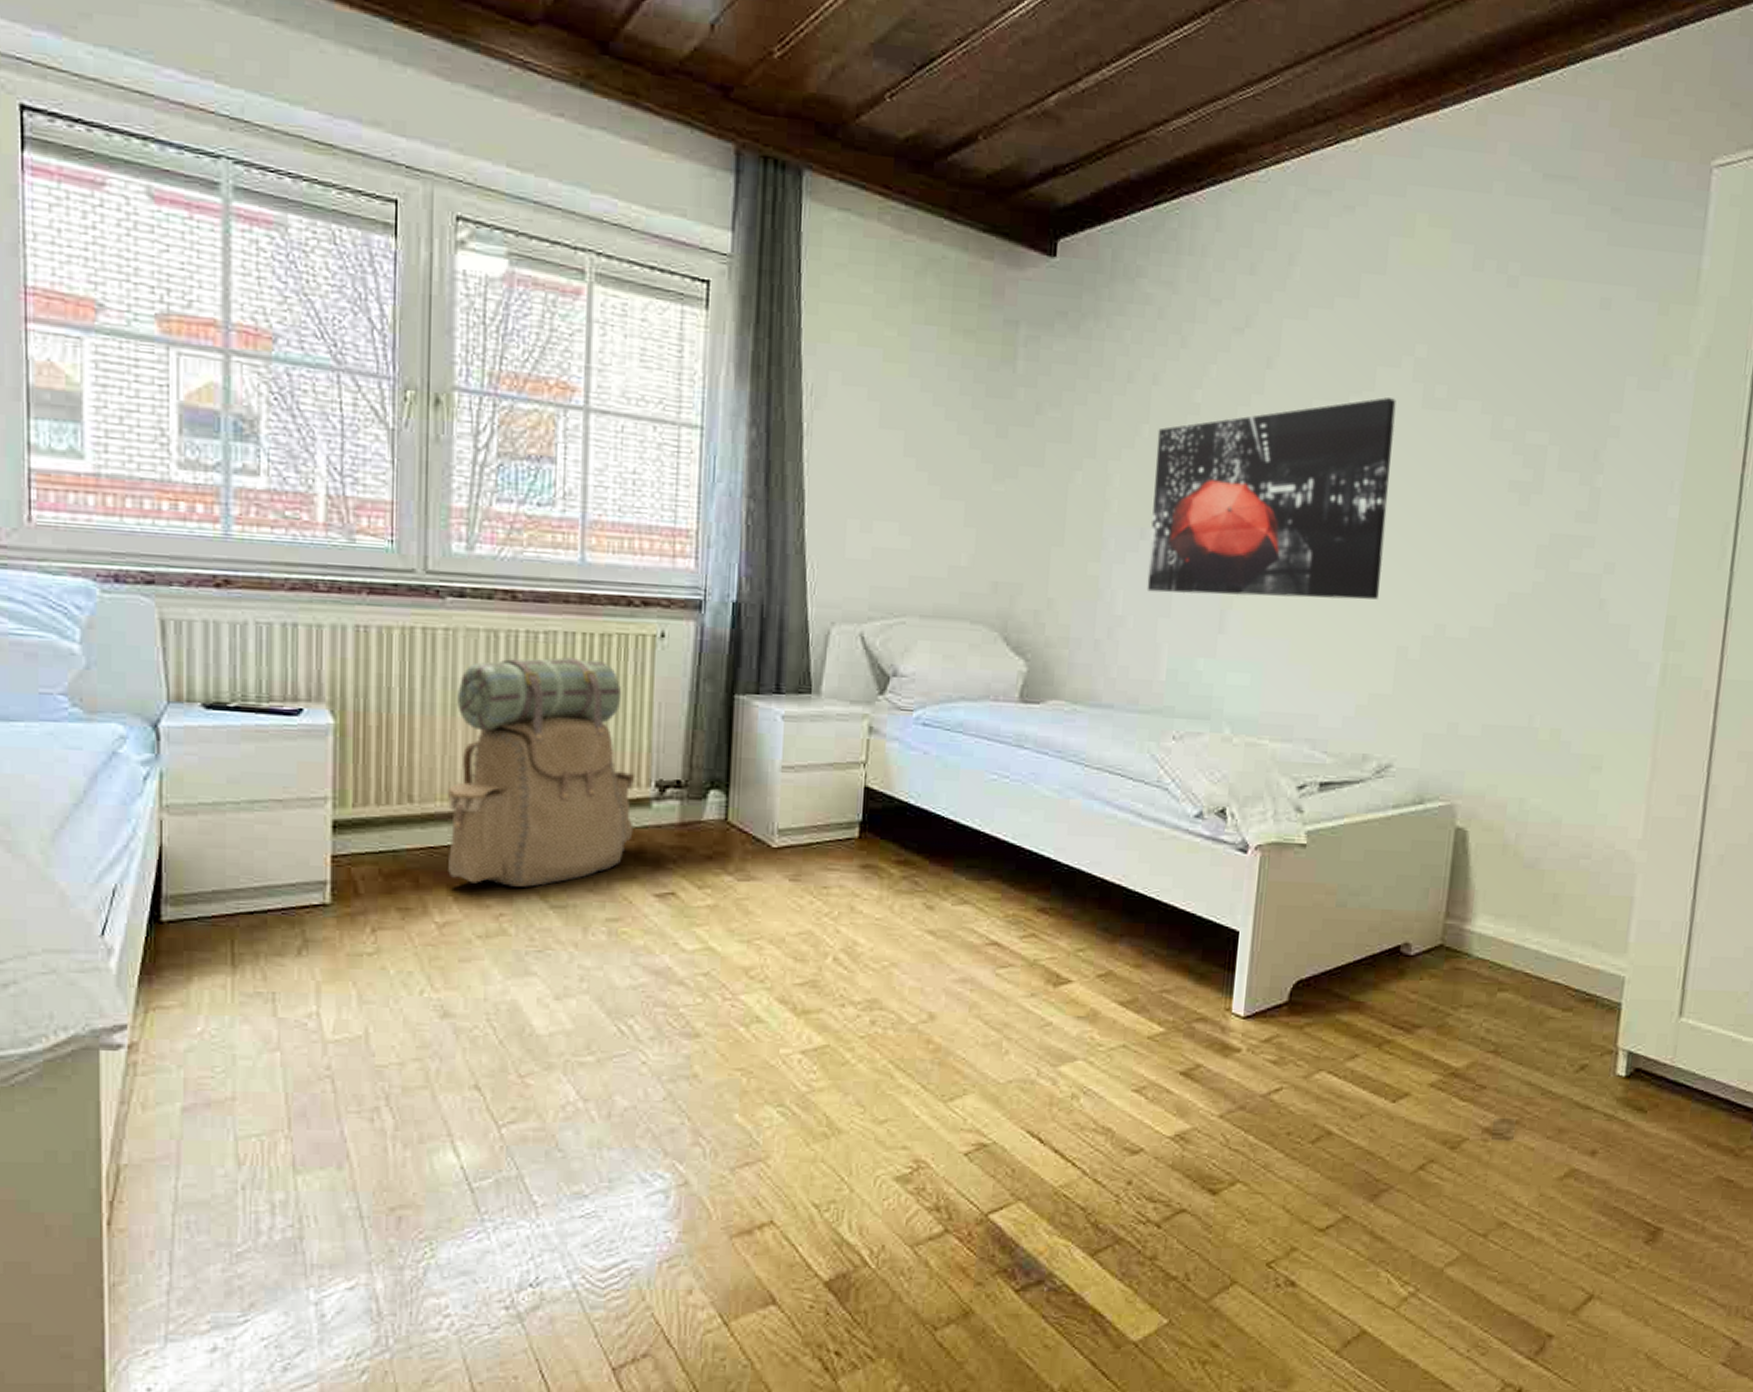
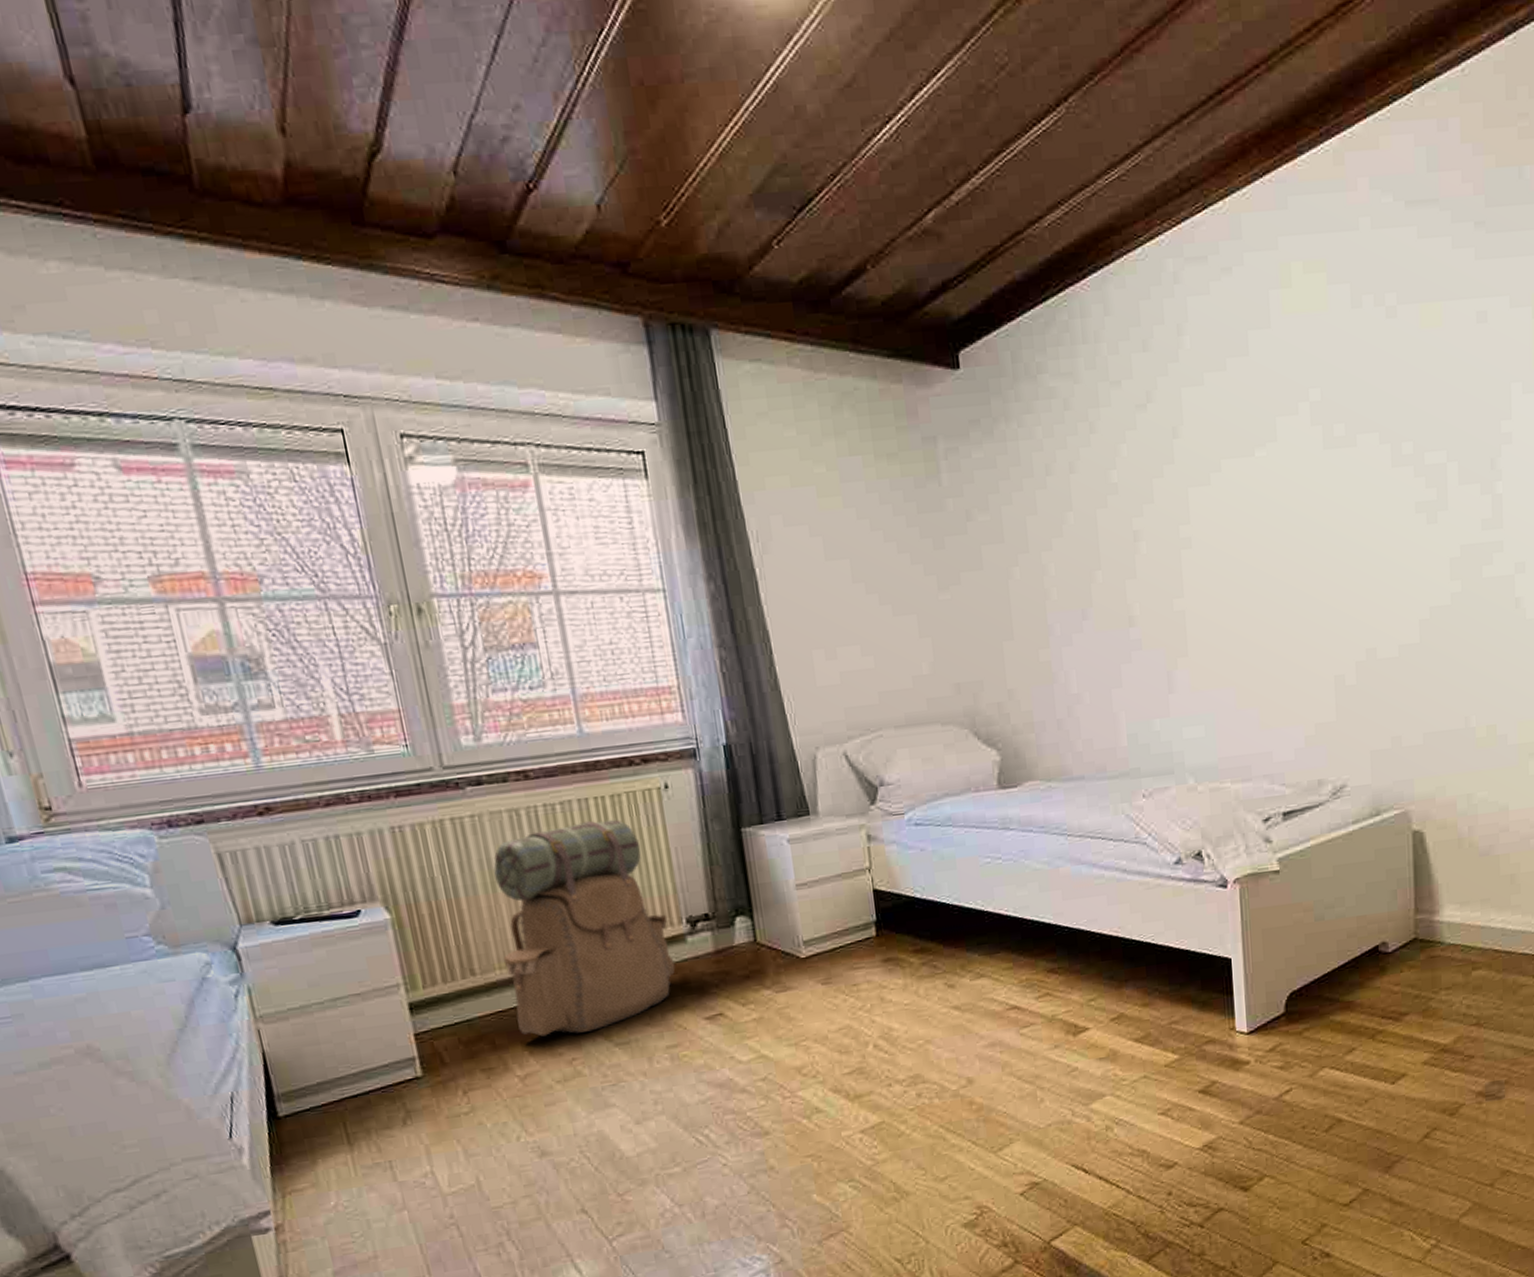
wall art: present [1147,397,1396,600] -> none [1082,445,1310,667]

